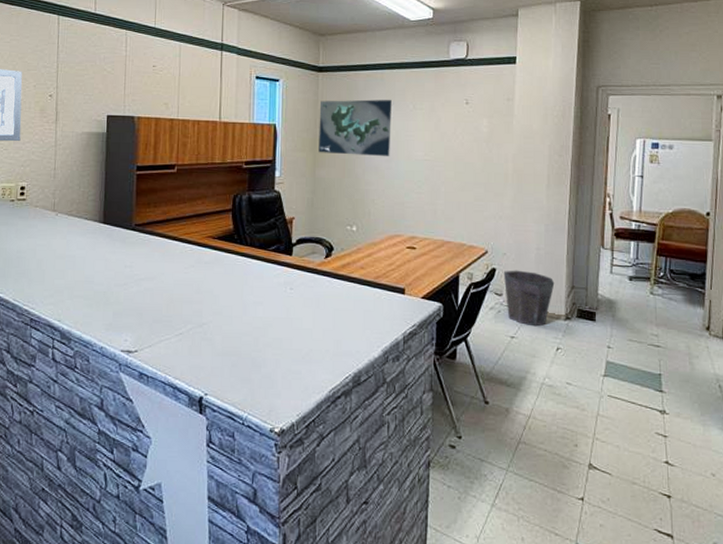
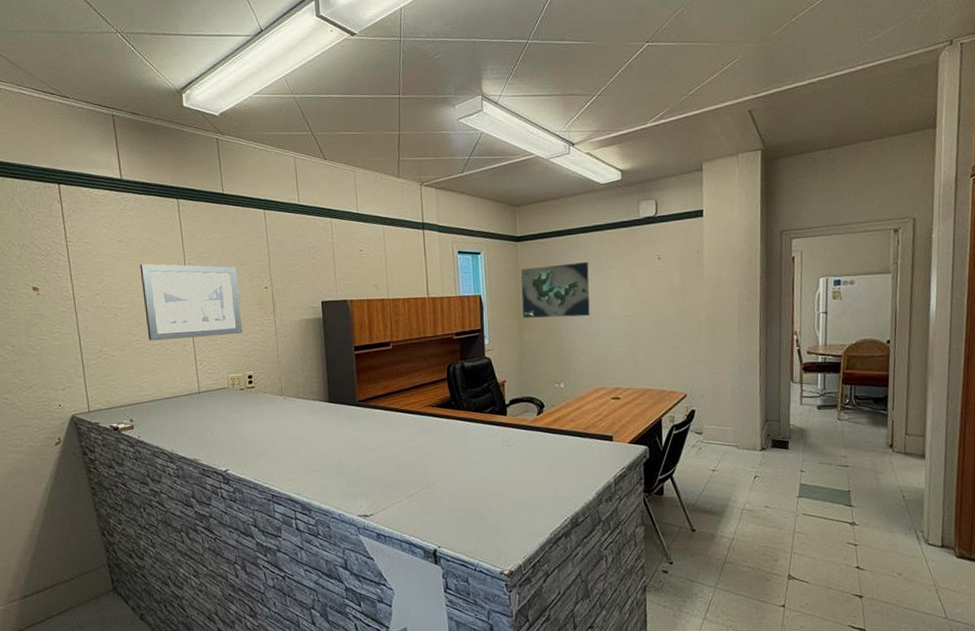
waste bin: present [503,270,555,327] -> none [702,409,750,459]

